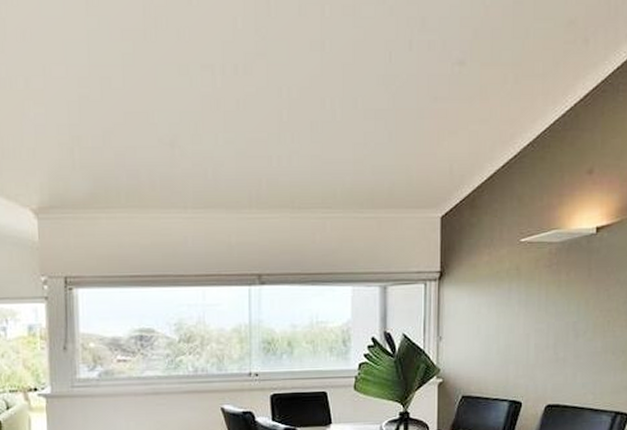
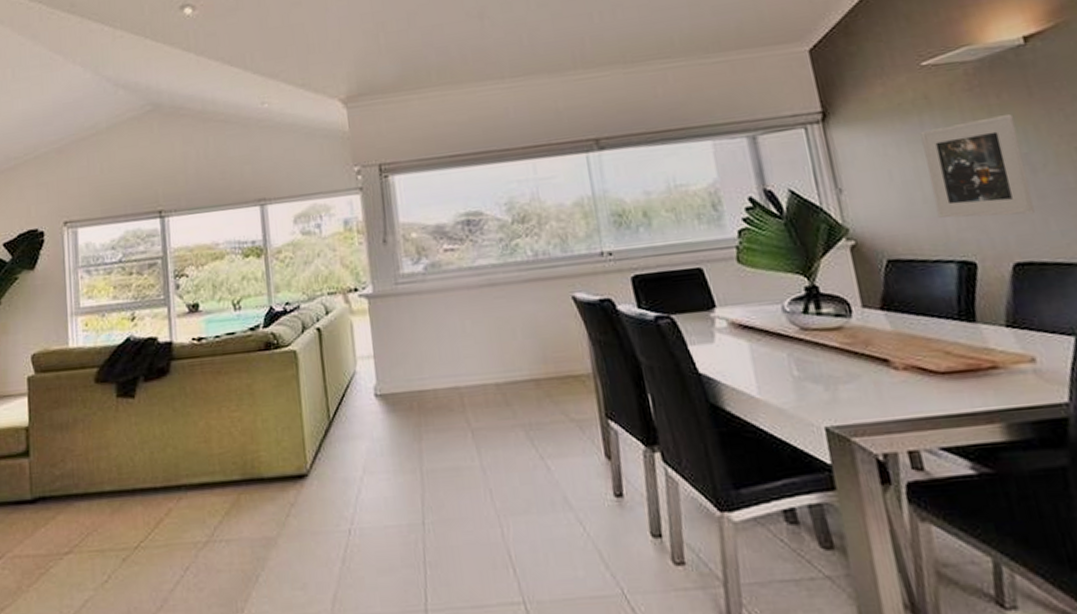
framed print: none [504,290,573,369] -> present [920,114,1035,218]

